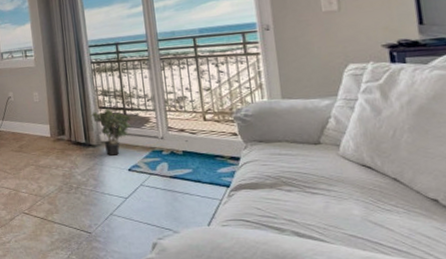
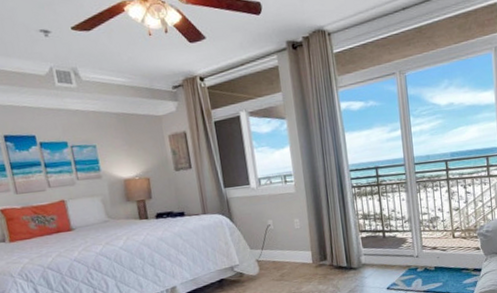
potted plant: present [90,108,131,156] -> none [351,232,390,277]

